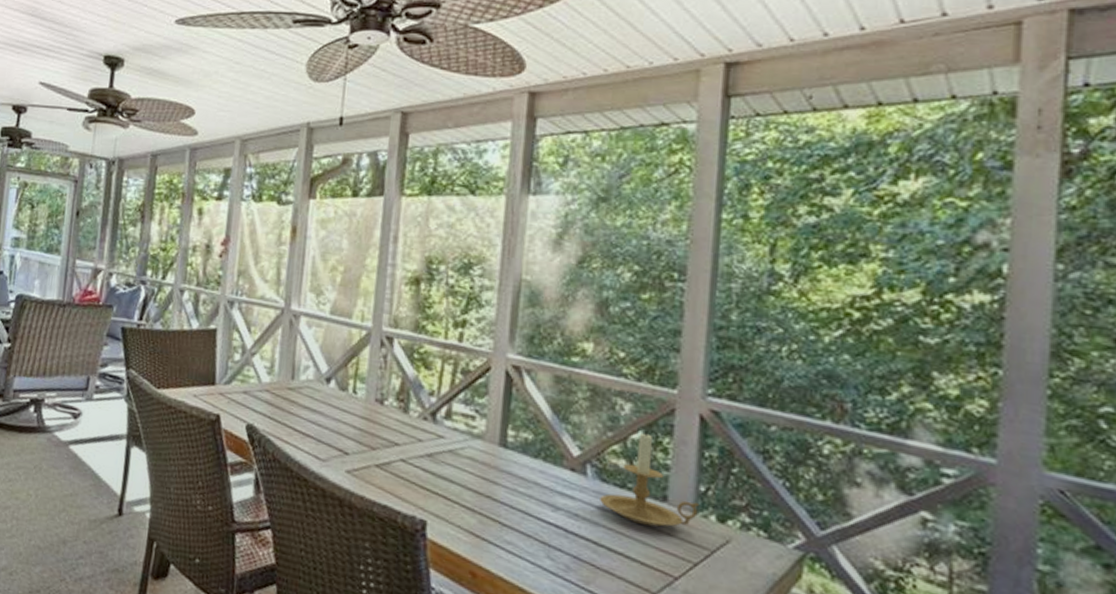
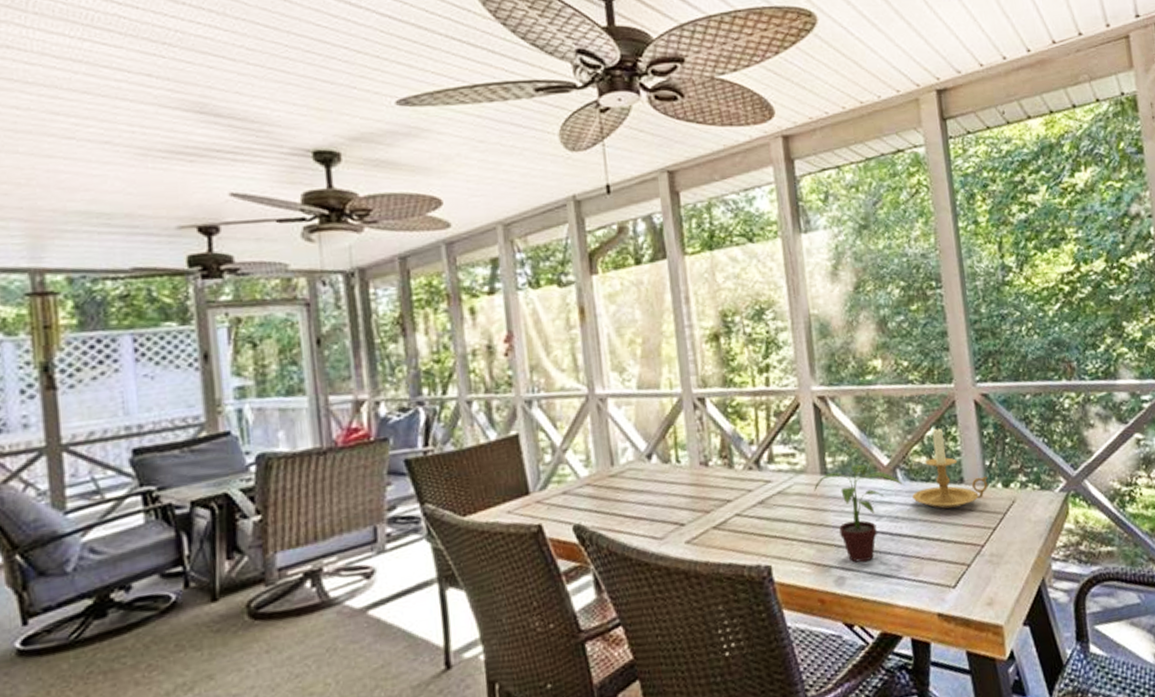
potted plant: none [487,445,593,551] -> present [813,464,905,563]

